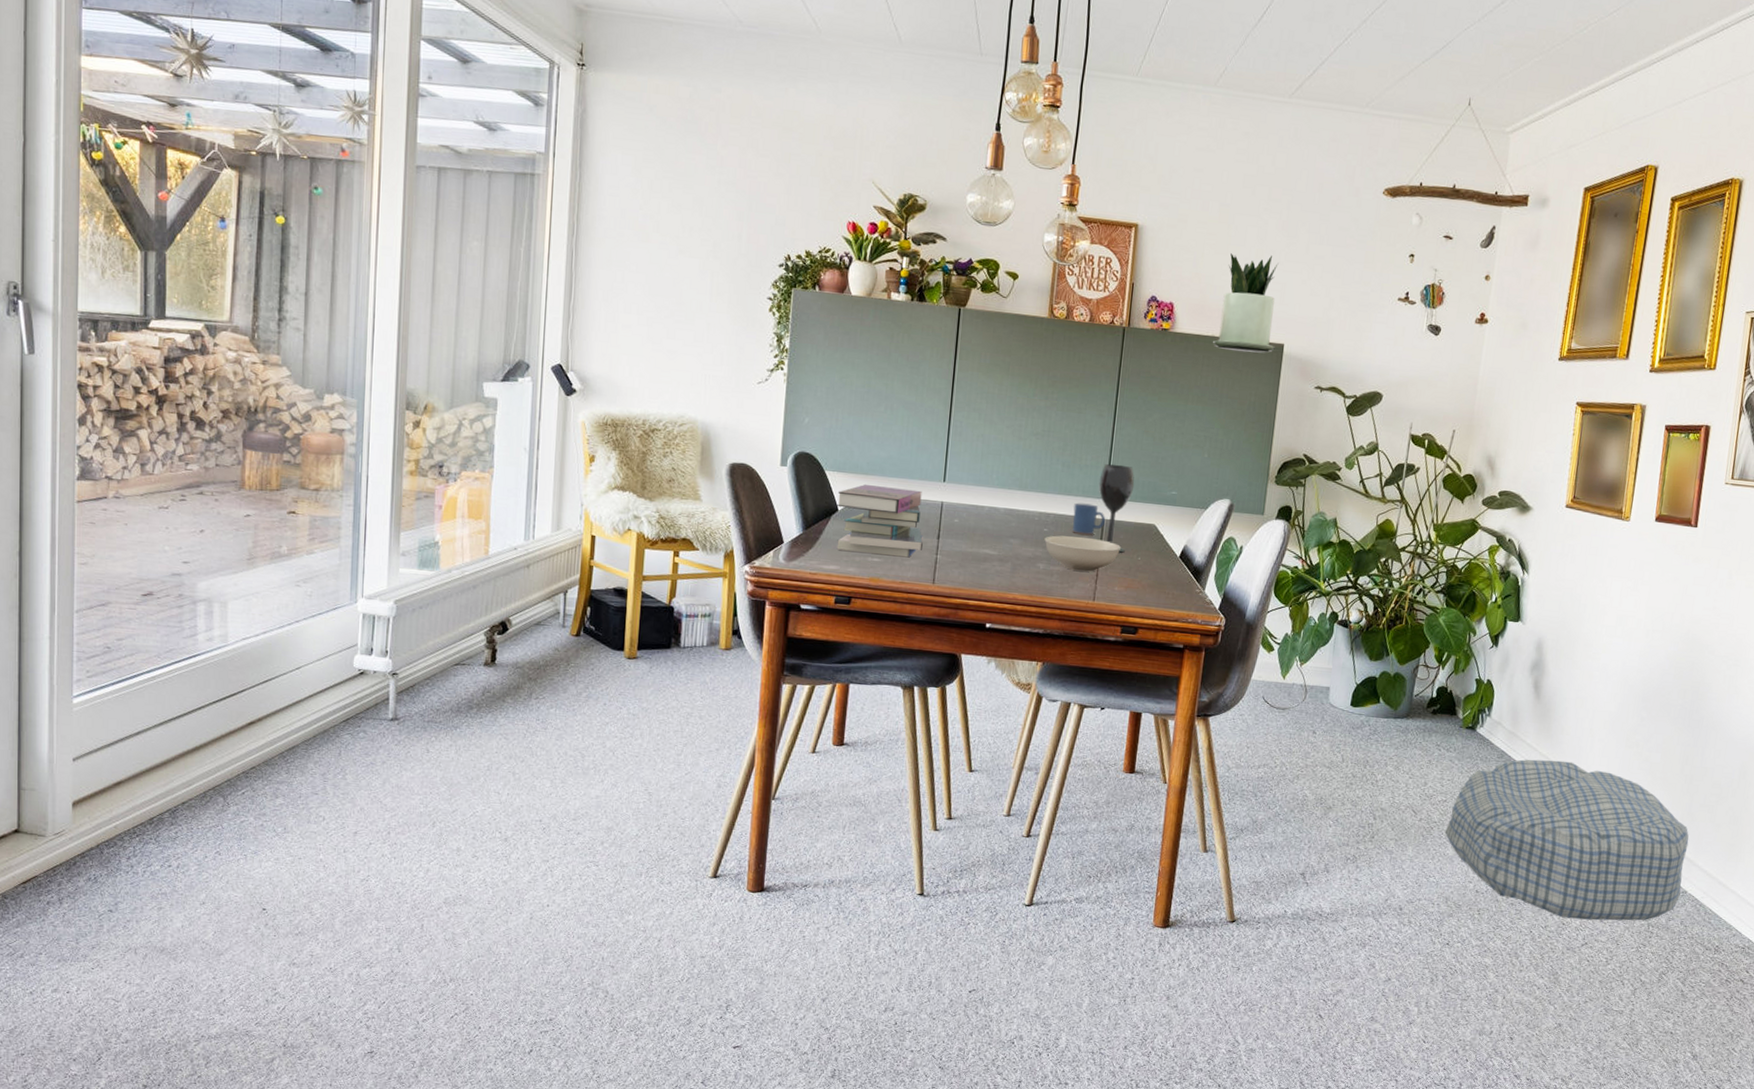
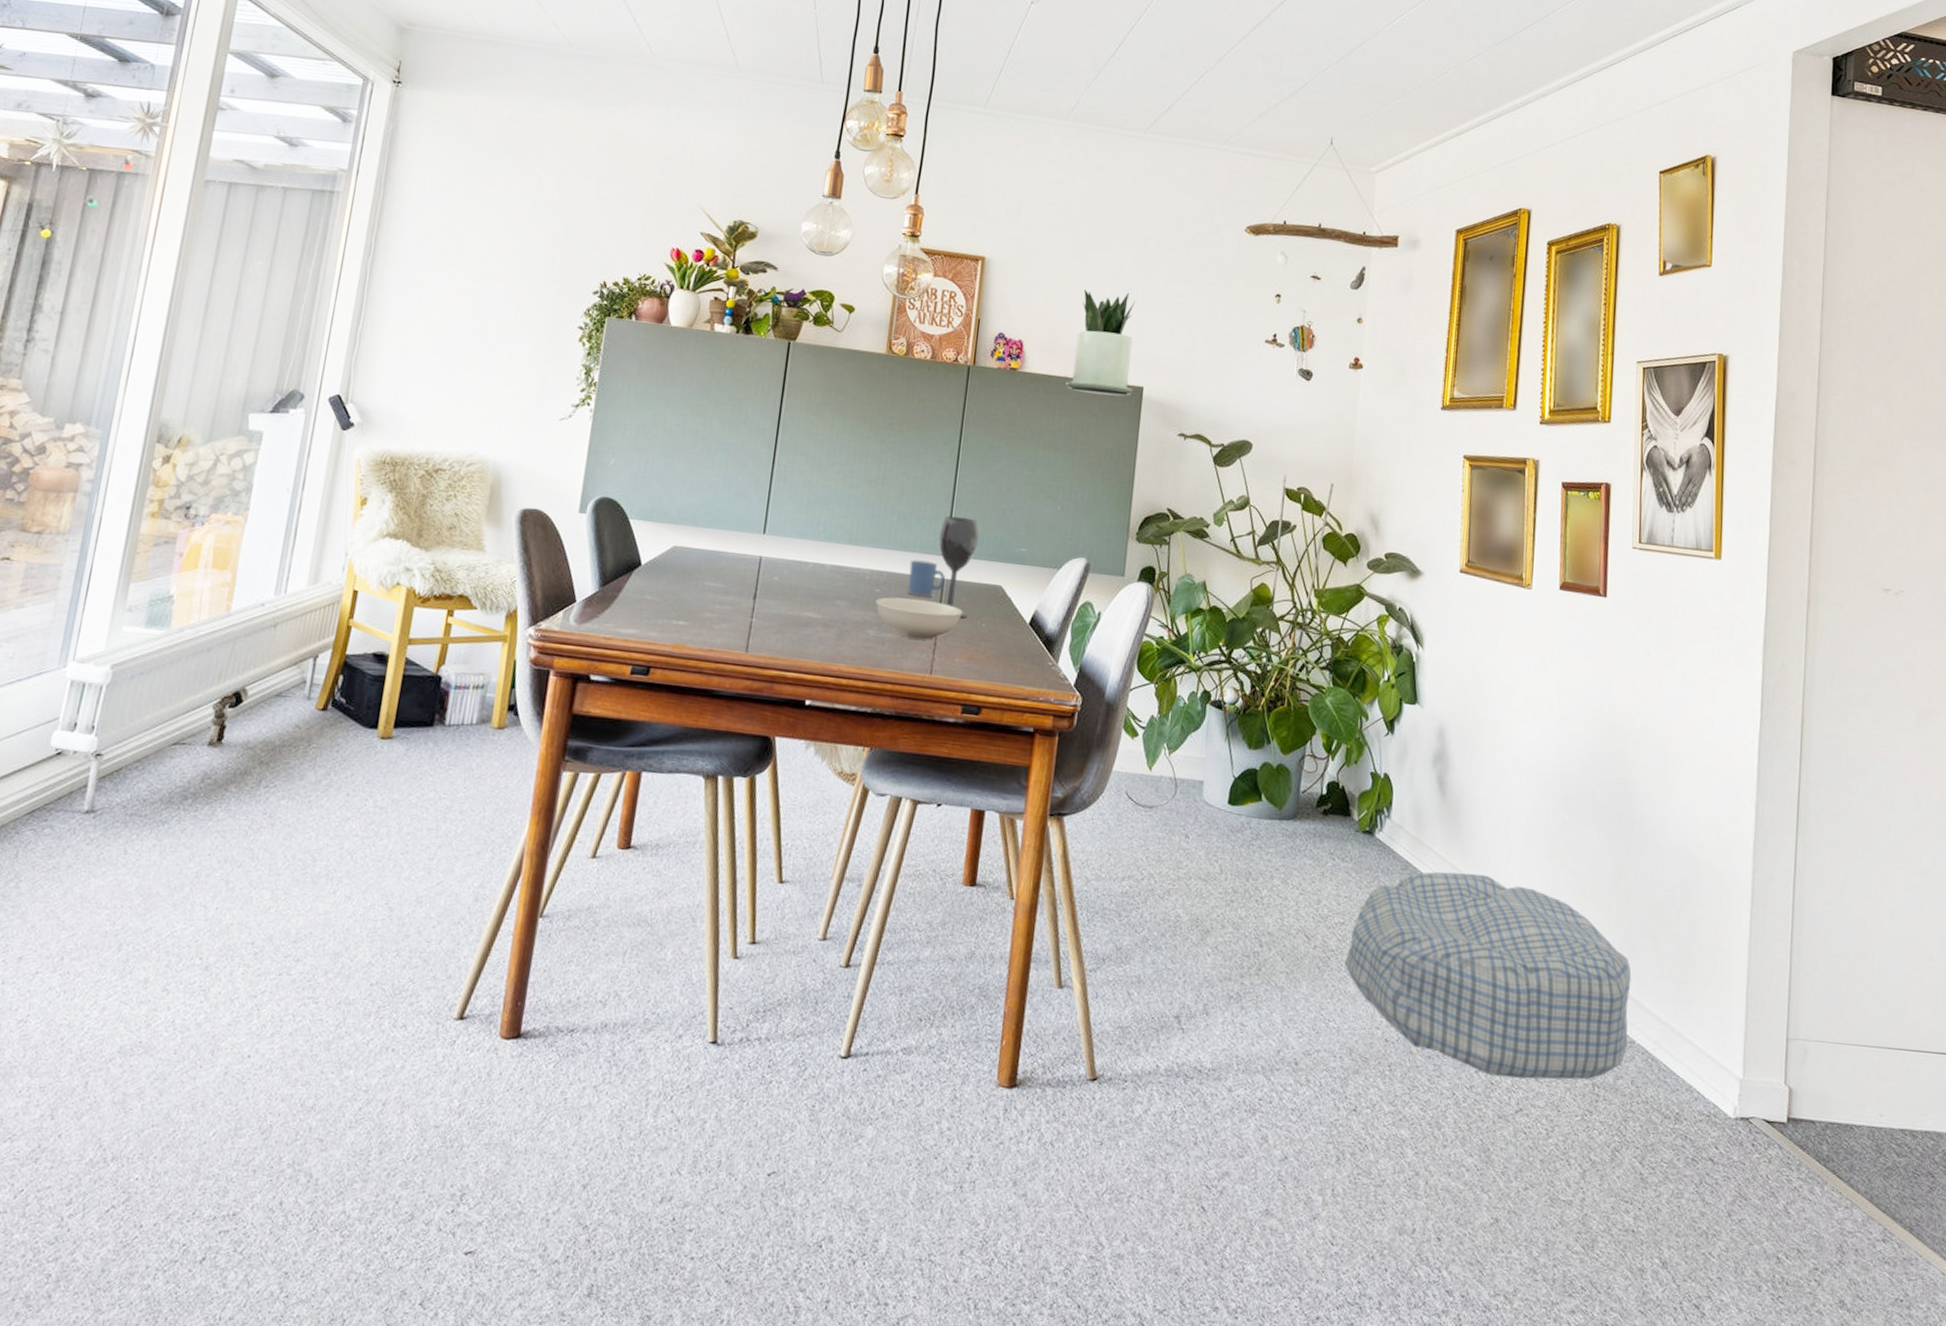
books: present [836,484,923,558] -> none [637,534,739,621]

